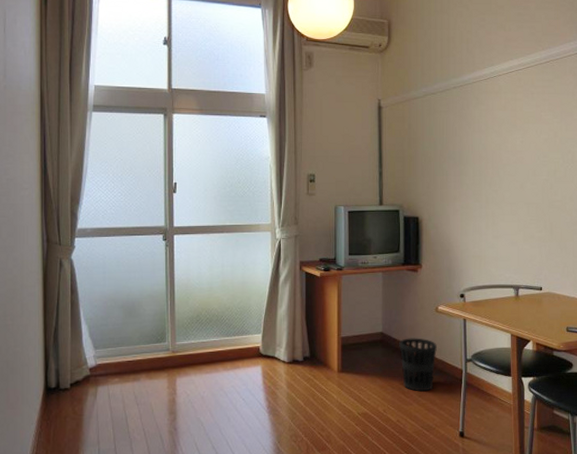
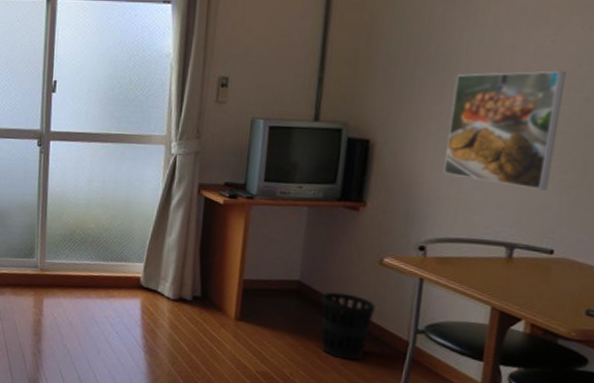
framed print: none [469,161,533,245] -> present [443,70,566,190]

